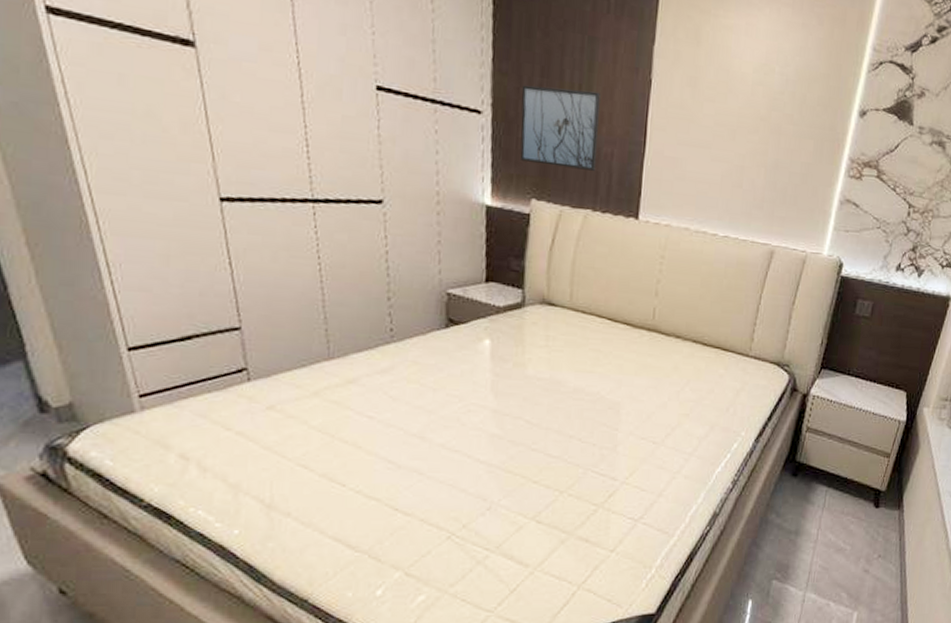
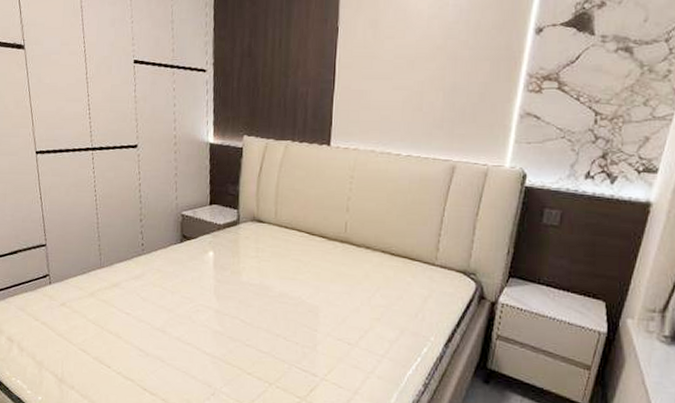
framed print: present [520,85,601,171] -> none [234,43,297,108]

